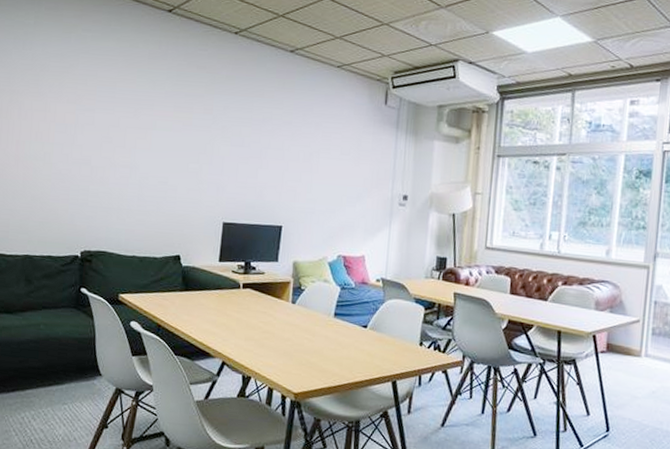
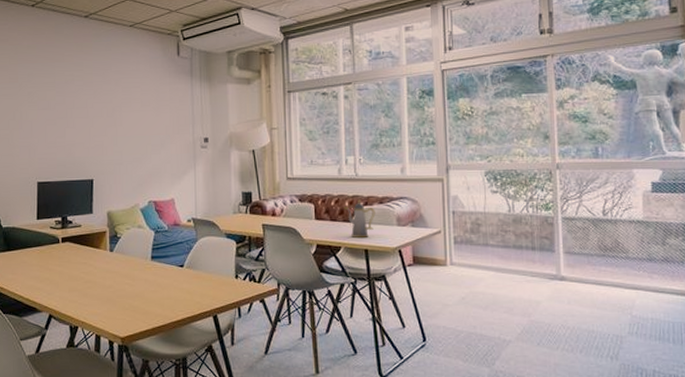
coffee pot: none [542,278,574,318] -> present [344,199,376,238]

